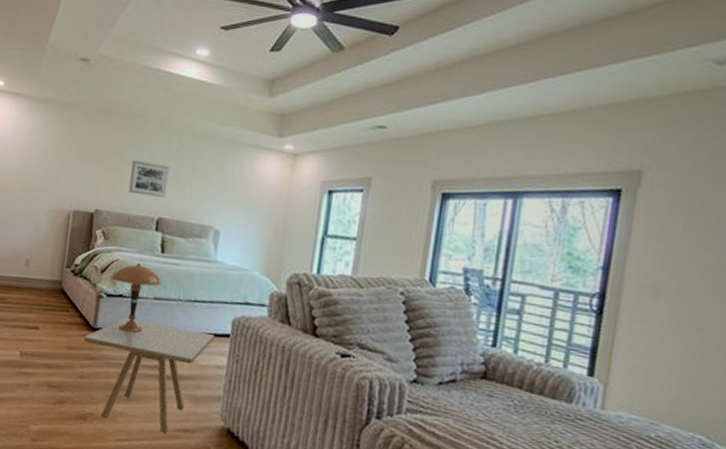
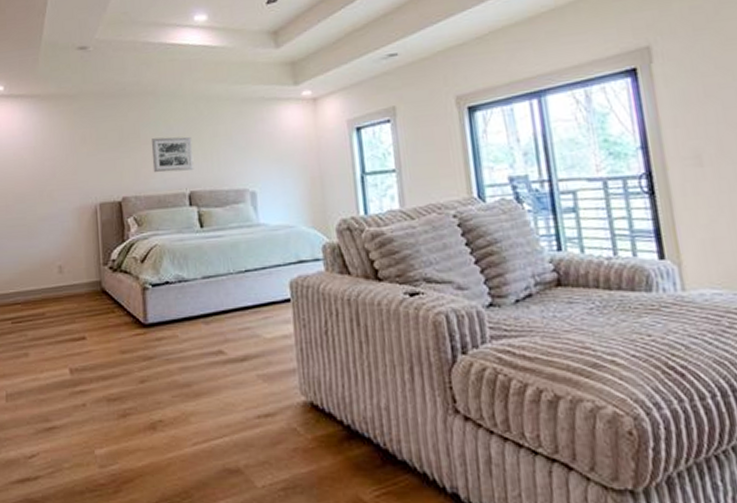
side table: present [84,318,214,433] -> none [137,302,274,424]
table lamp: present [111,262,162,333] -> none [153,243,208,321]

